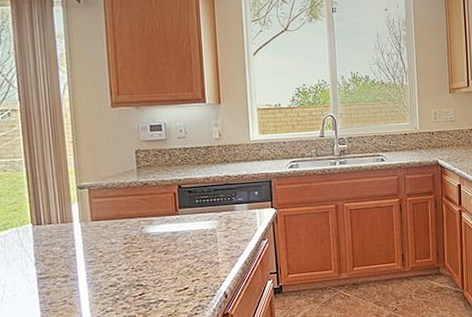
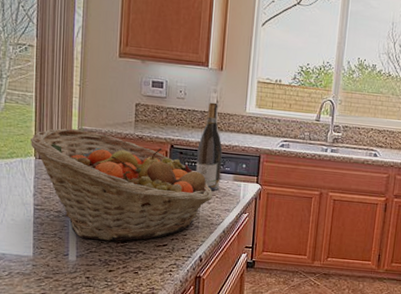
fruit basket: none [25,186,229,299] -> present [31,128,213,242]
wine bottle: none [206,136,235,223] -> present [196,102,223,191]

